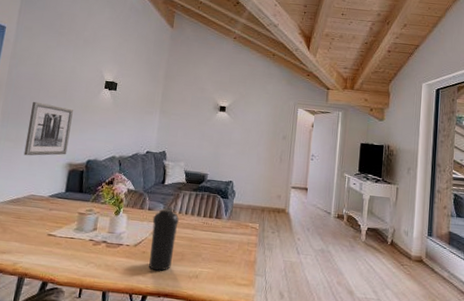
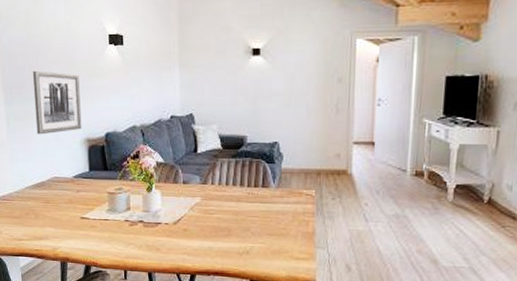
water bottle: present [149,207,179,271] -> none [189,179,219,249]

